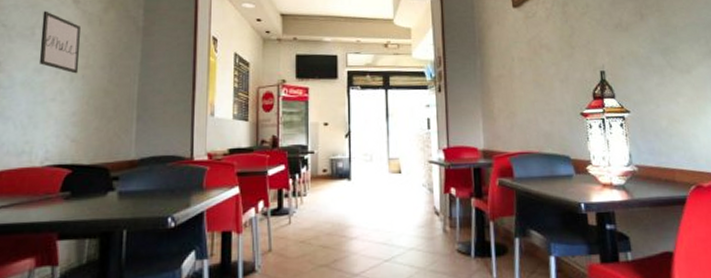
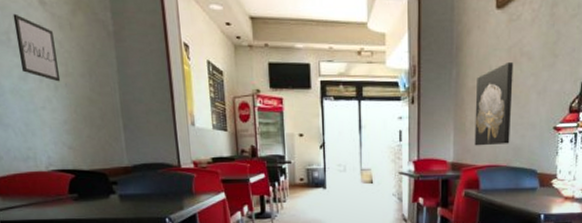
wall art: none [501,53,540,133] -> present [474,62,514,146]

